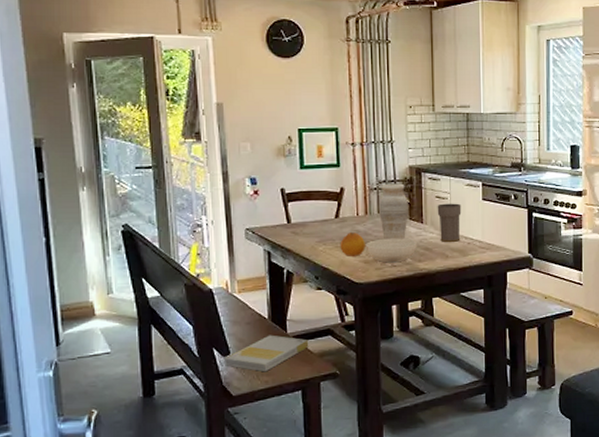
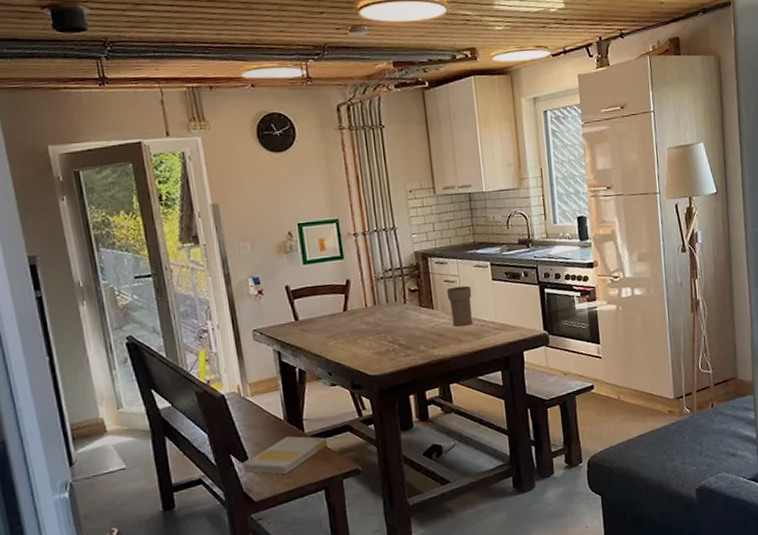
fruit: present [340,231,365,256] -> none [350,323,377,349]
bowl: present [365,238,418,263] -> none [376,325,430,353]
vase: present [379,183,408,240] -> none [387,270,418,329]

